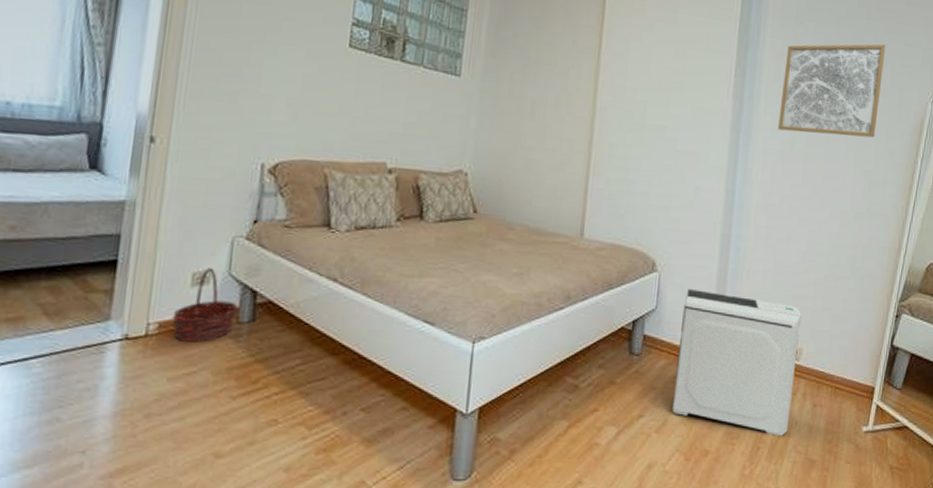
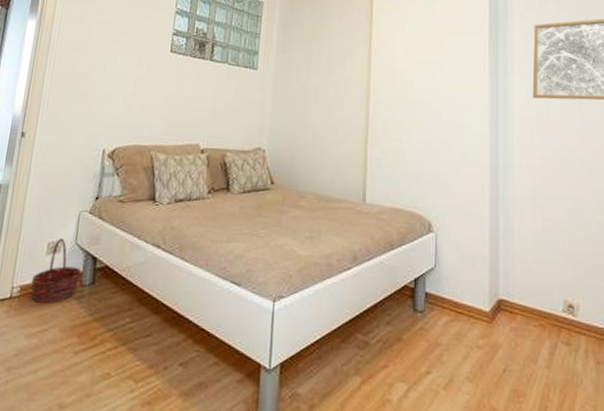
air purifier: present [672,288,802,437] -> none [458,247,575,396]

